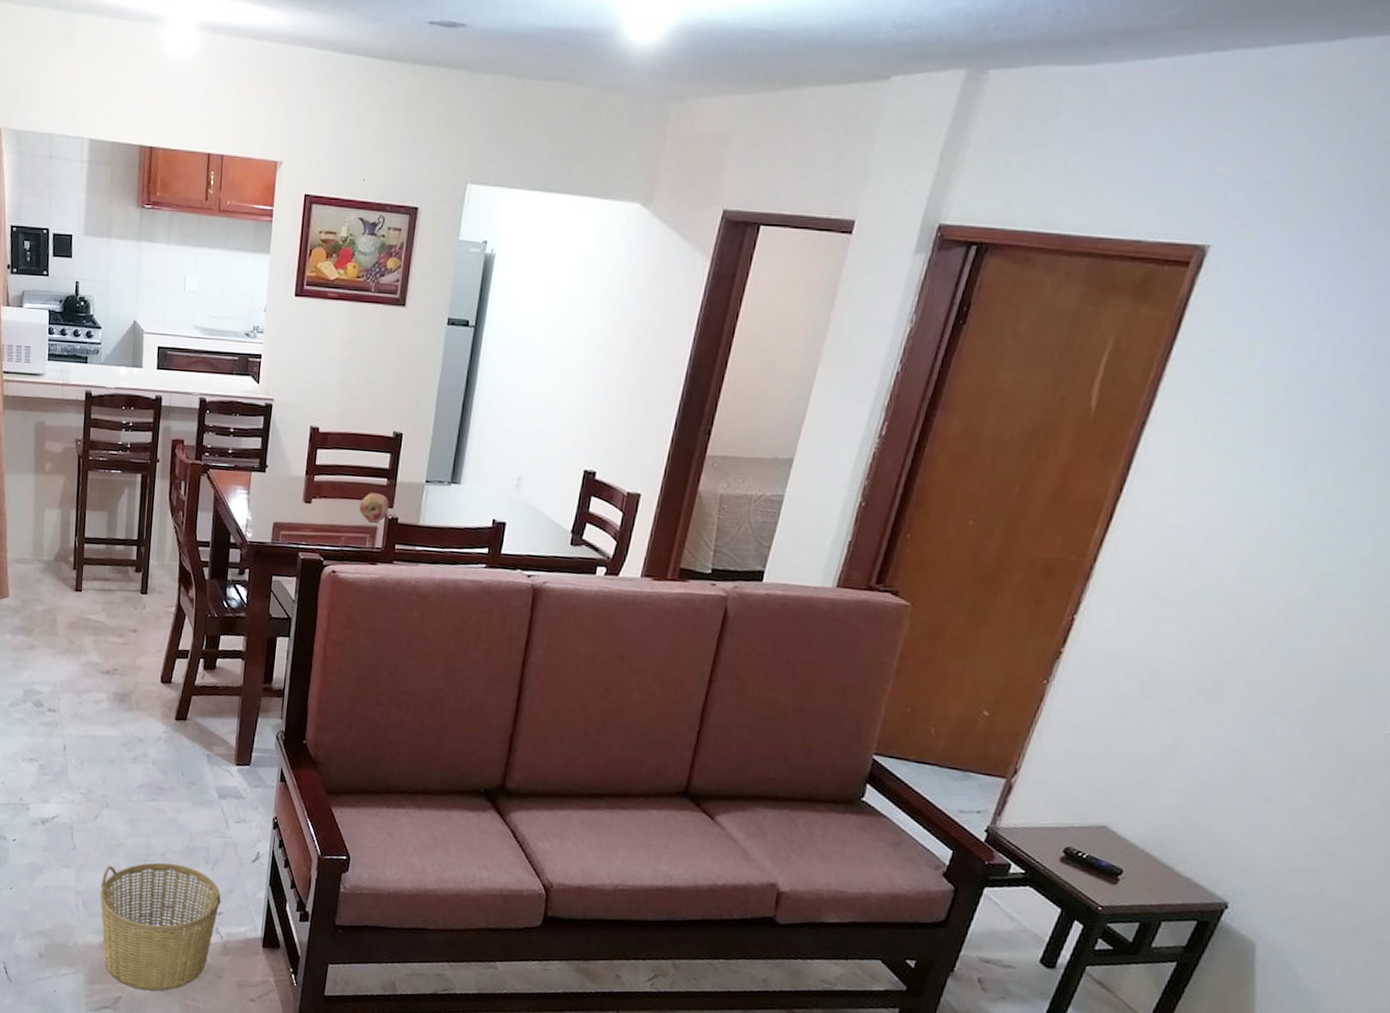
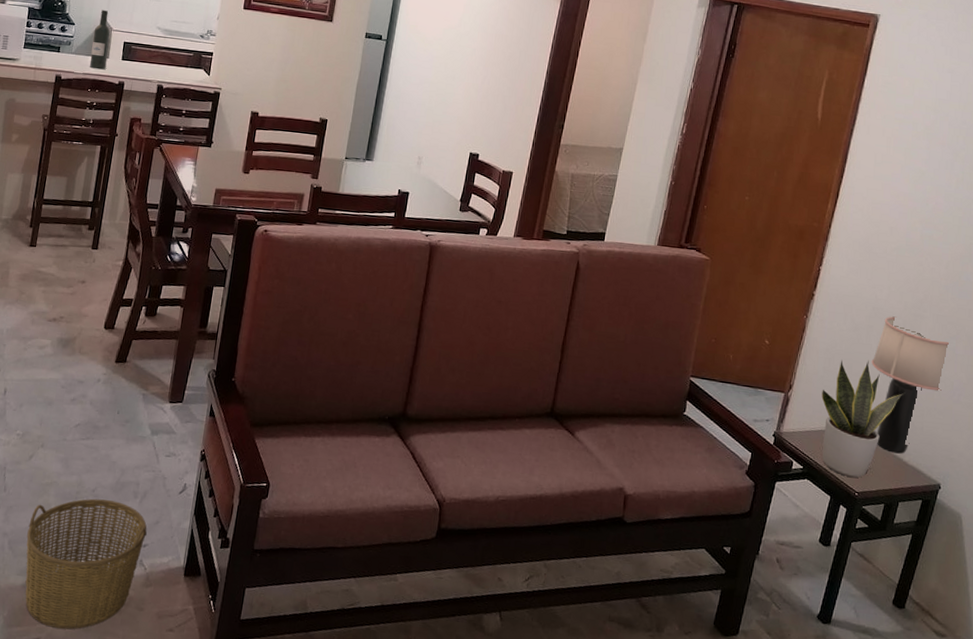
wine bottle: none [121,308,142,382] -> present [89,10,111,70]
fruit: present [359,493,389,523] -> none [289,166,315,191]
potted plant: none [1052,738,1187,889] -> present [821,359,904,478]
table lamp: none [1137,682,1266,862] -> present [871,316,949,454]

